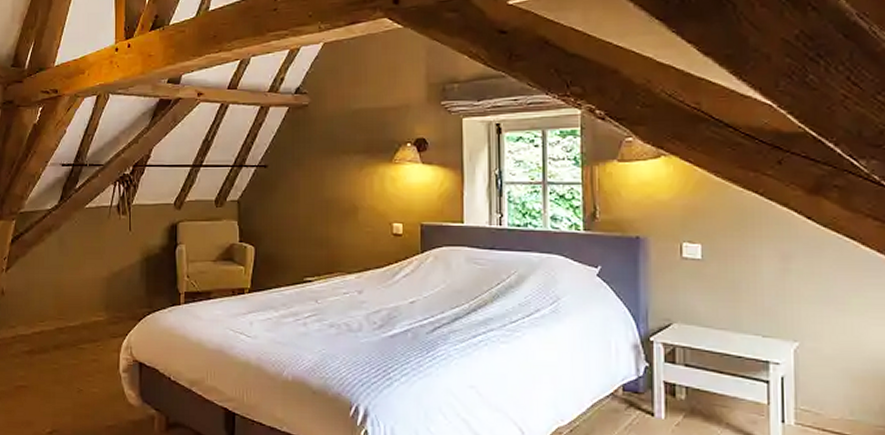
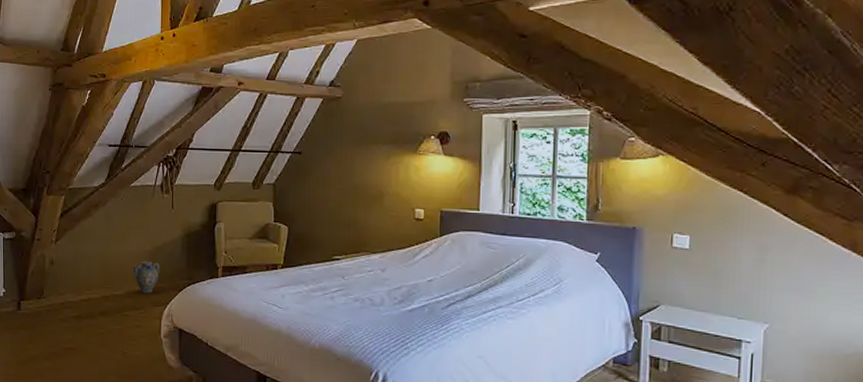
ceramic jug: none [88,288,118,324] -> present [132,261,160,293]

